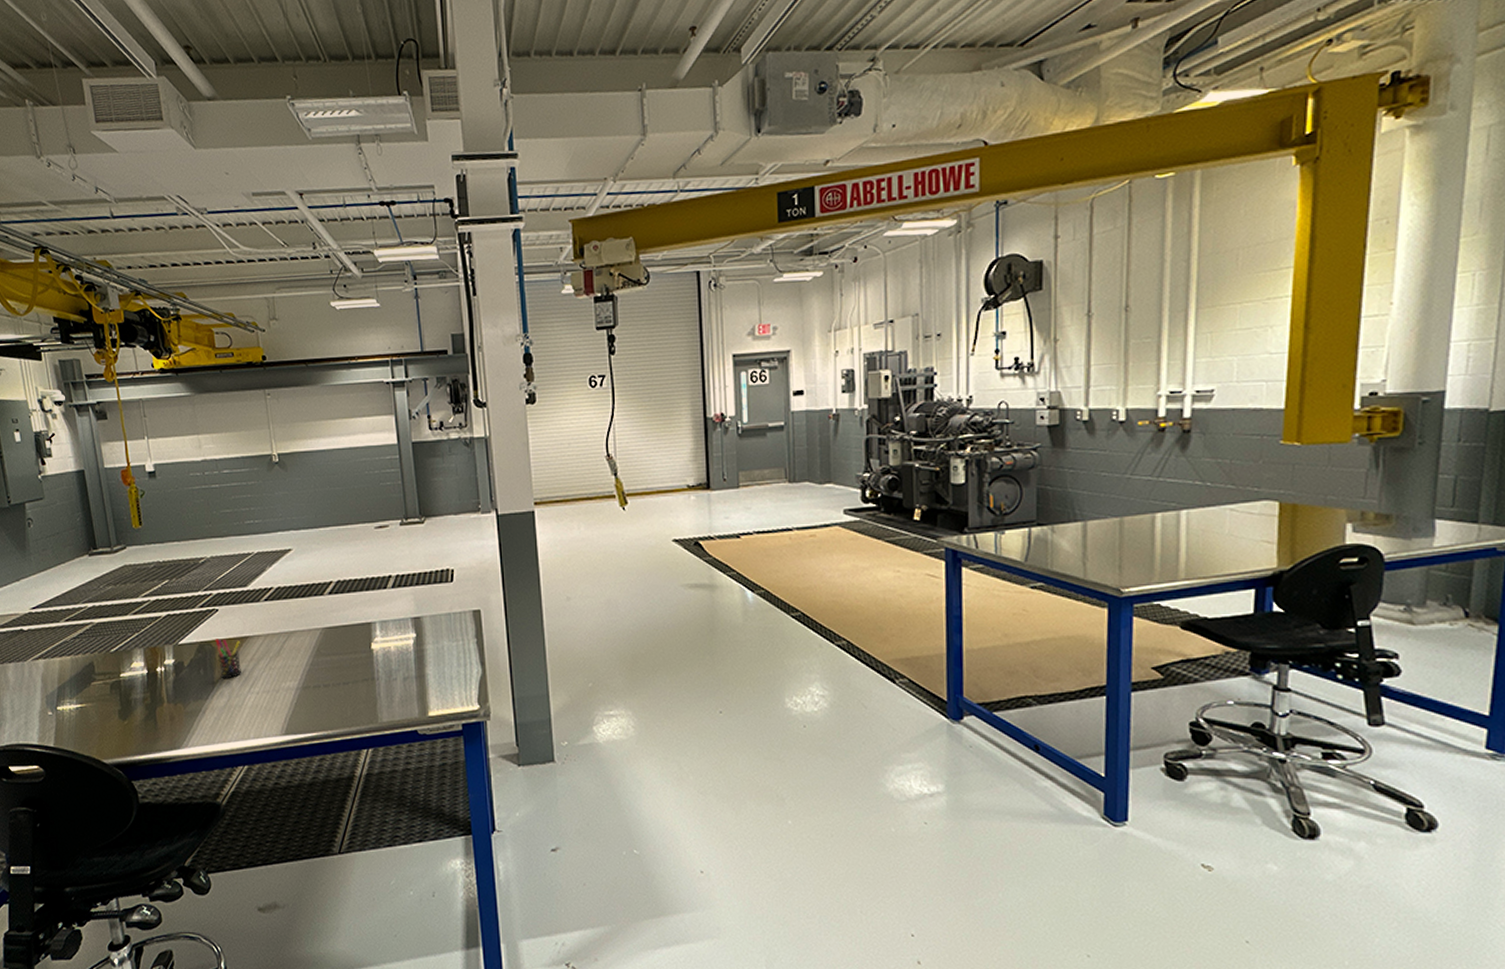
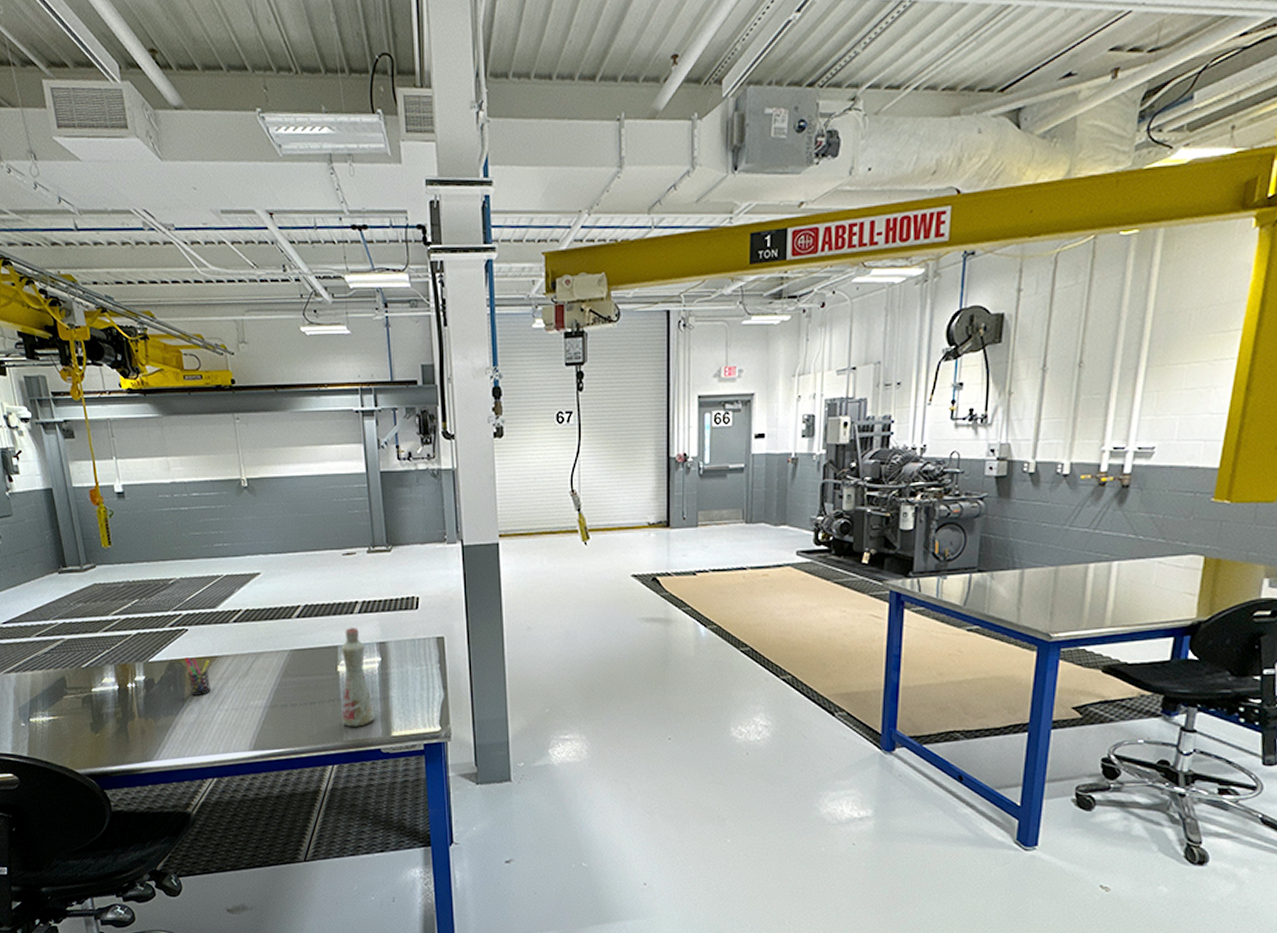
bottle: none [375,603,411,707] -> present [341,628,375,727]

